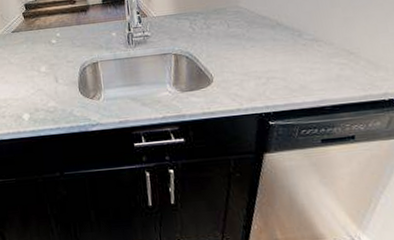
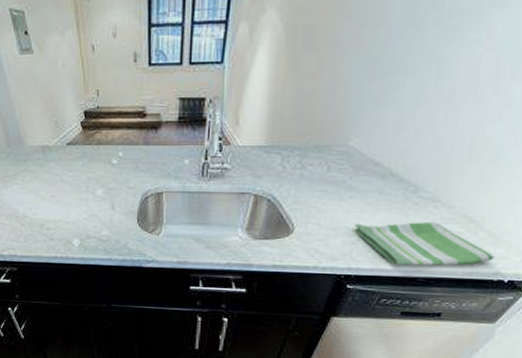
dish towel: none [261,58,380,99] -> present [354,222,496,267]

